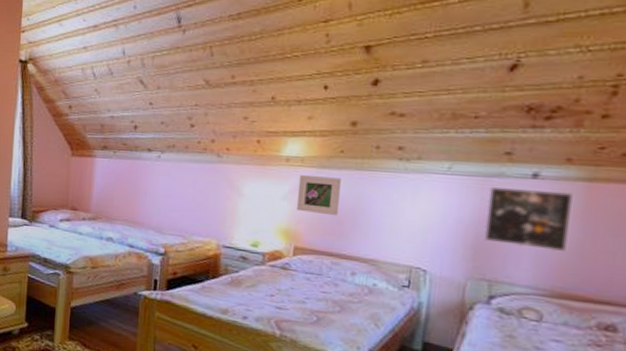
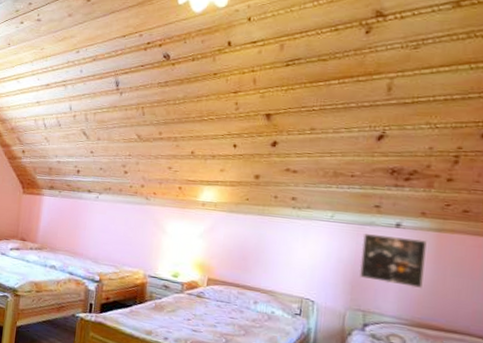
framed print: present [296,174,342,216] -> none [209,217,247,253]

